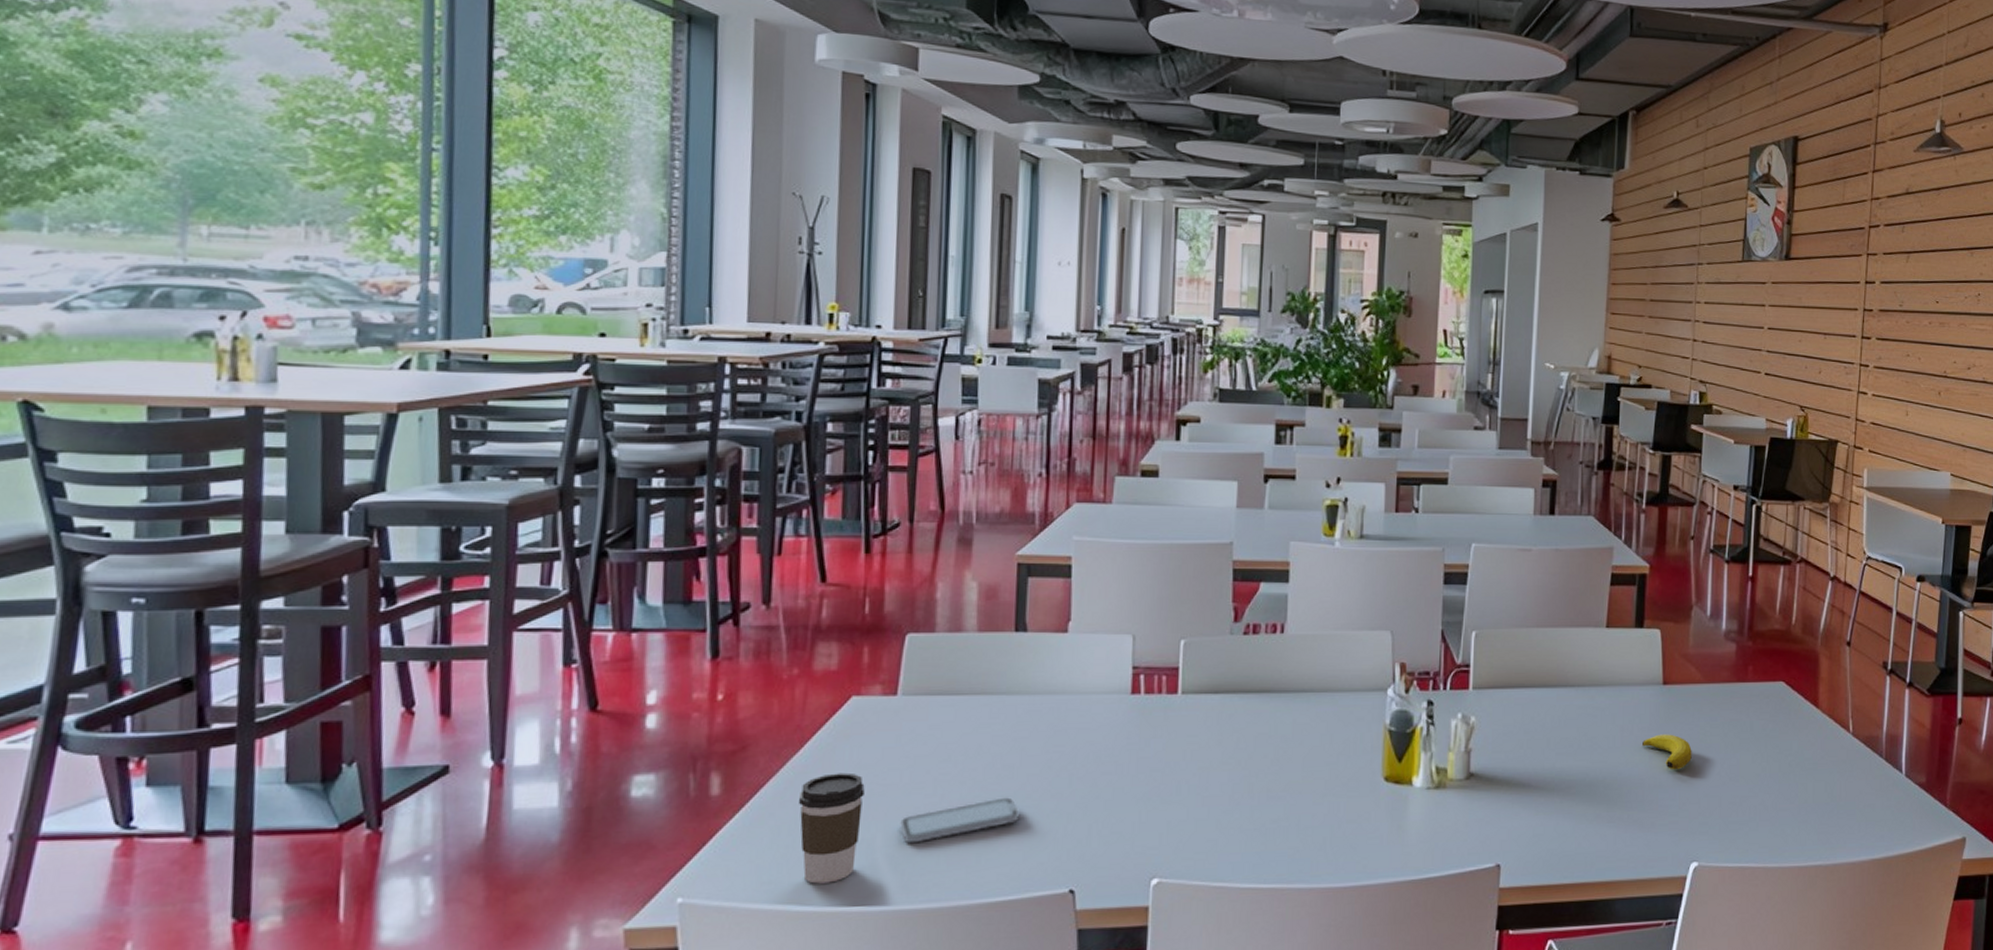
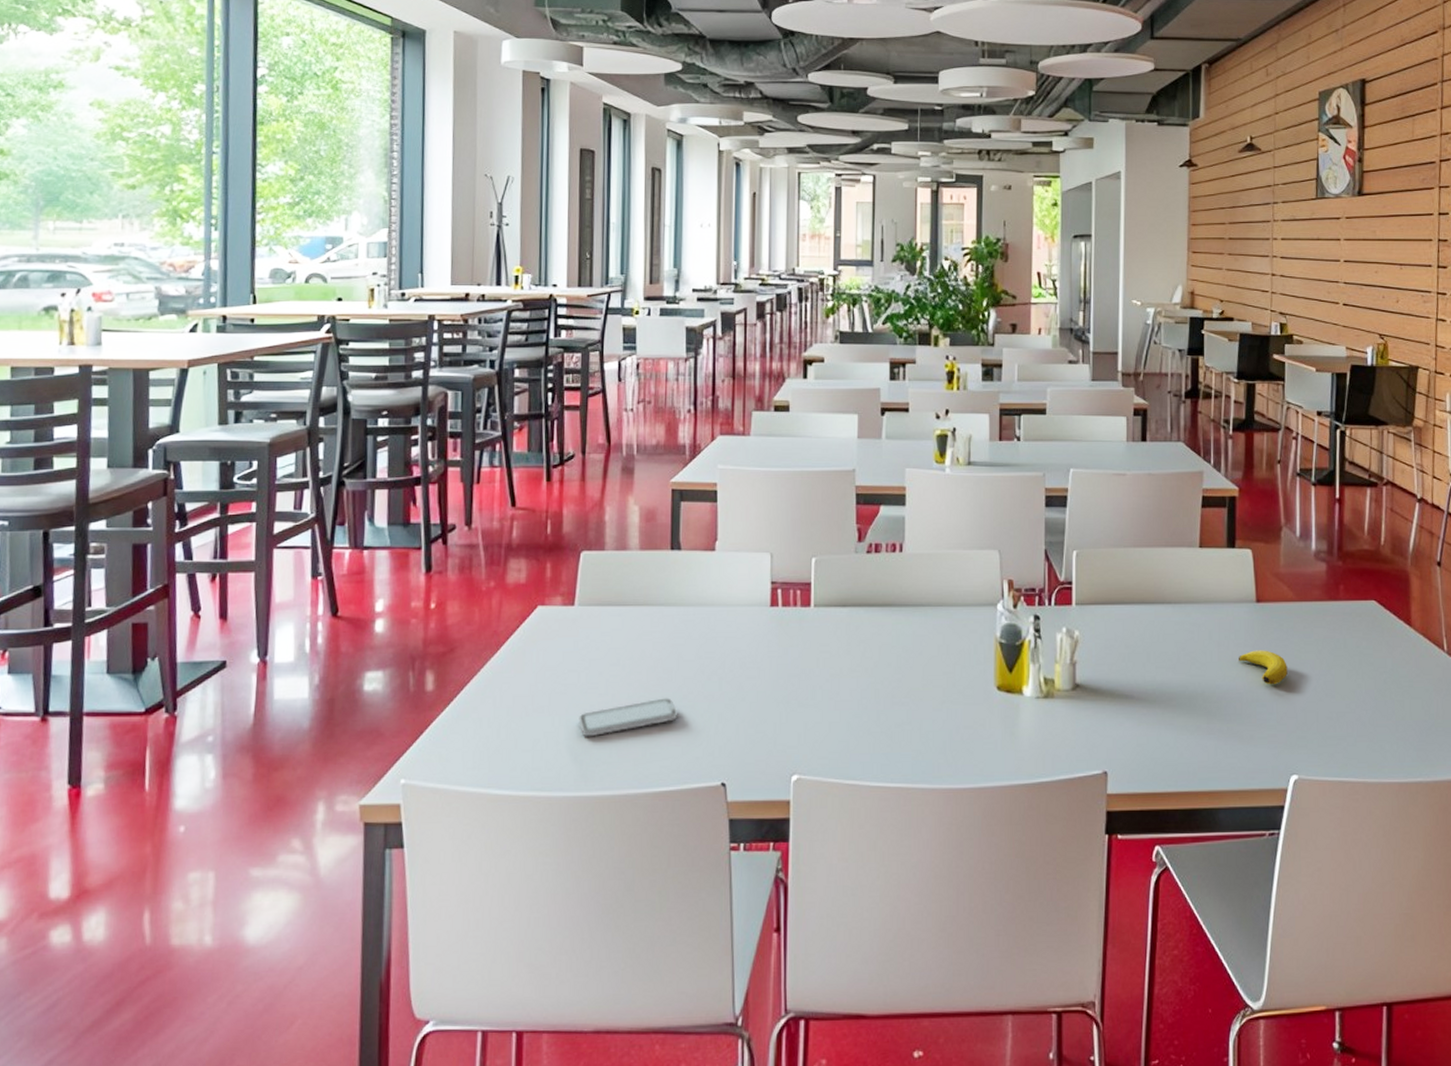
coffee cup: present [799,772,865,884] -> none [497,673,549,771]

